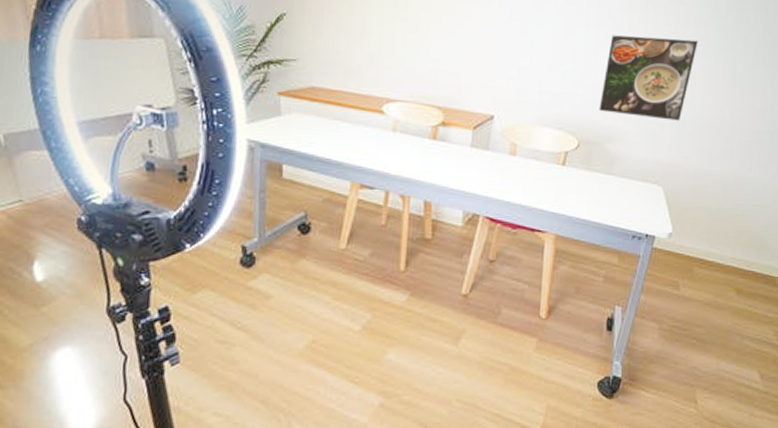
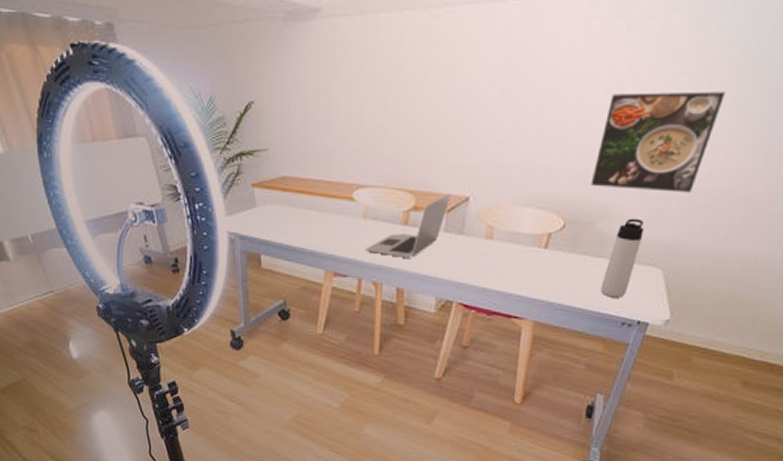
laptop: none [393,112,478,171] -> present [365,194,452,258]
thermos bottle: none [612,141,645,212] -> present [600,218,644,298]

